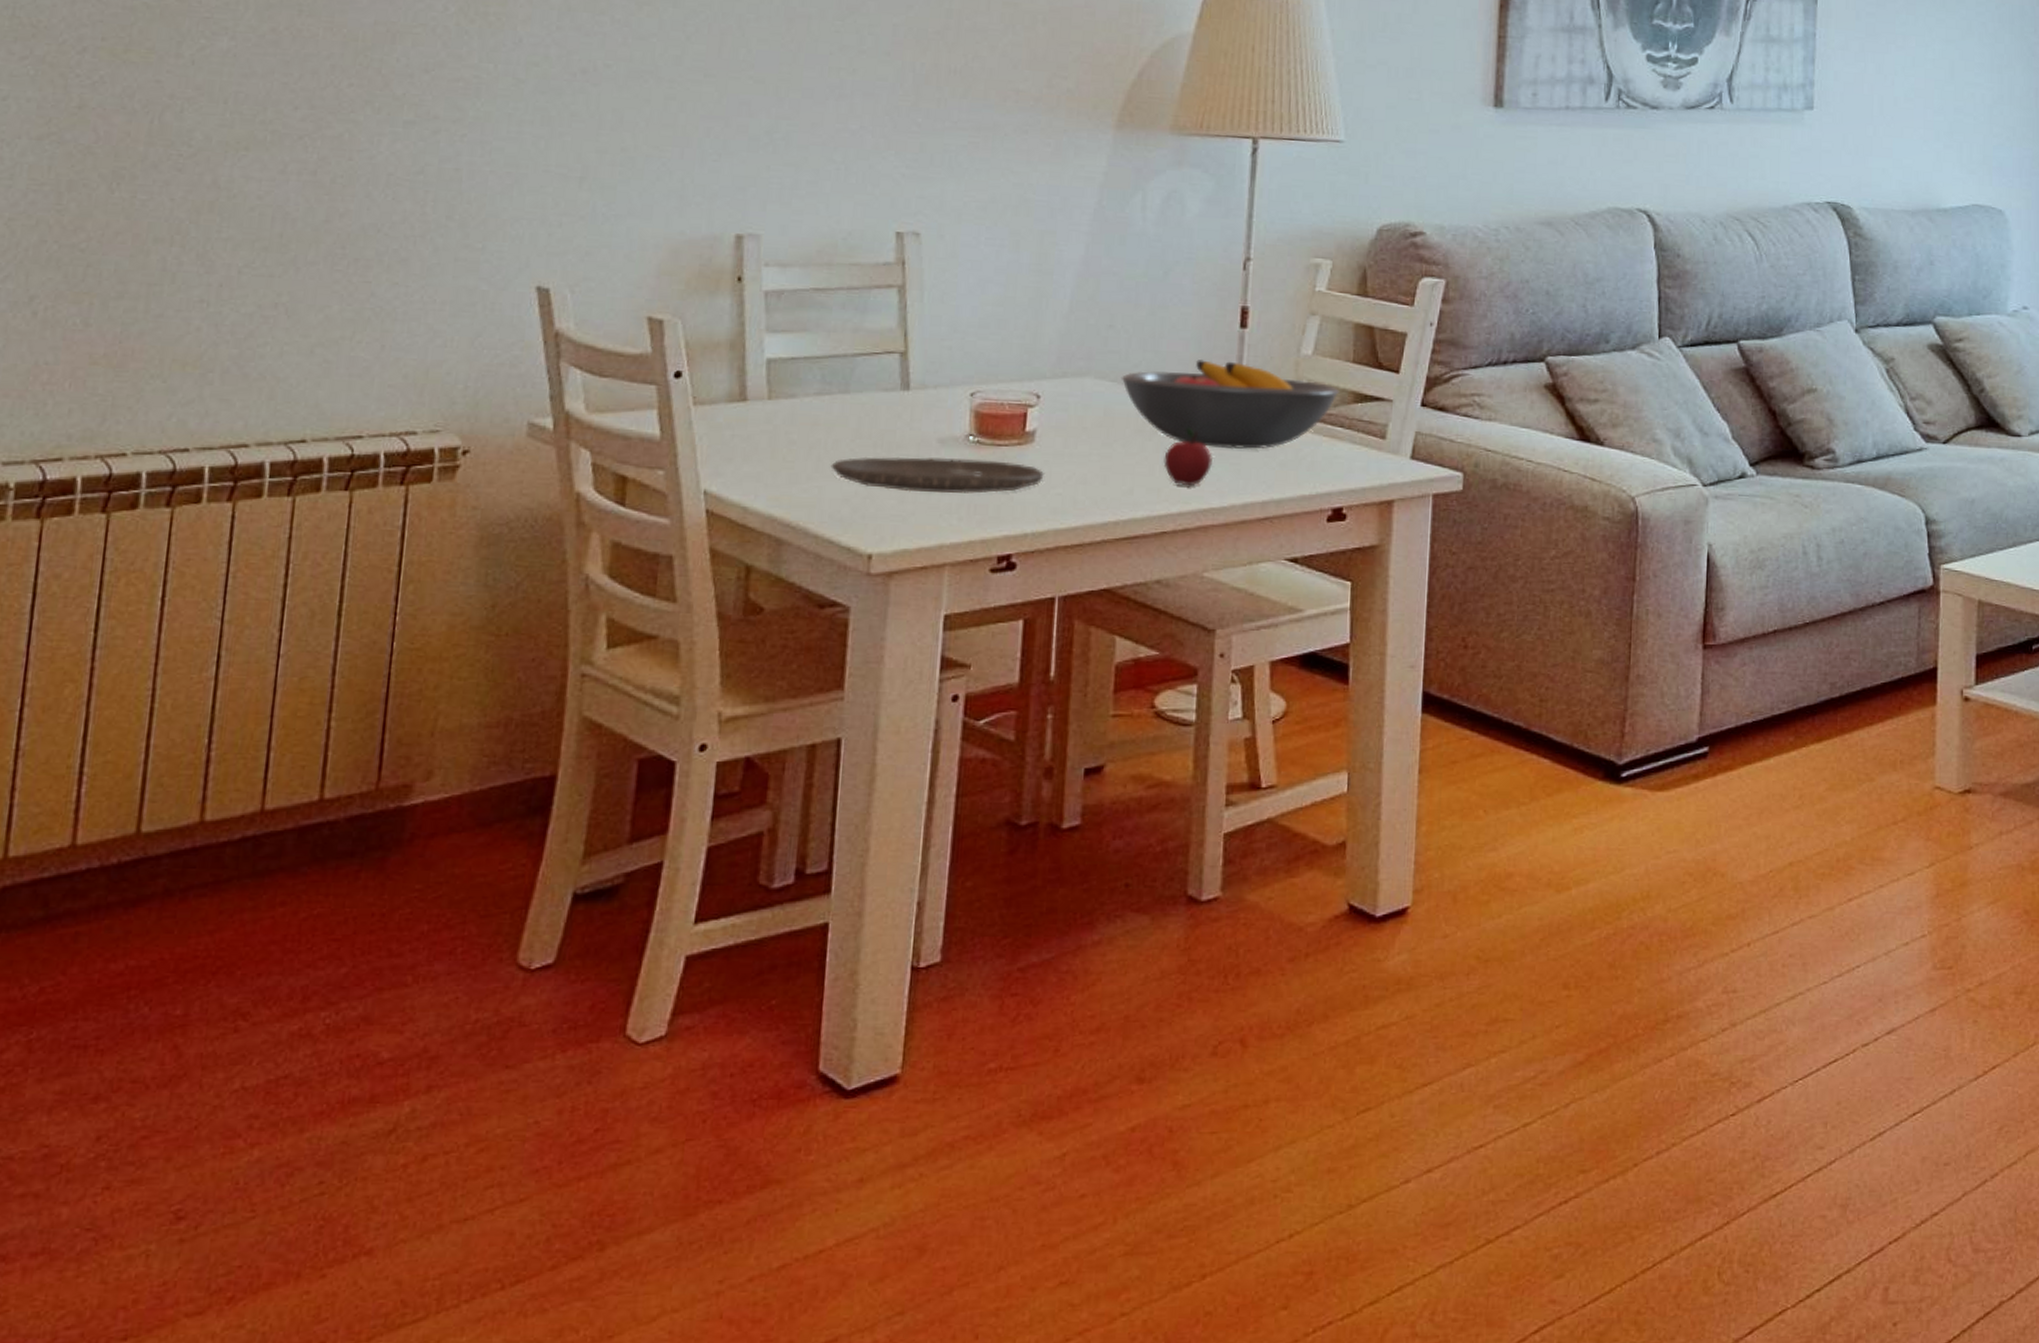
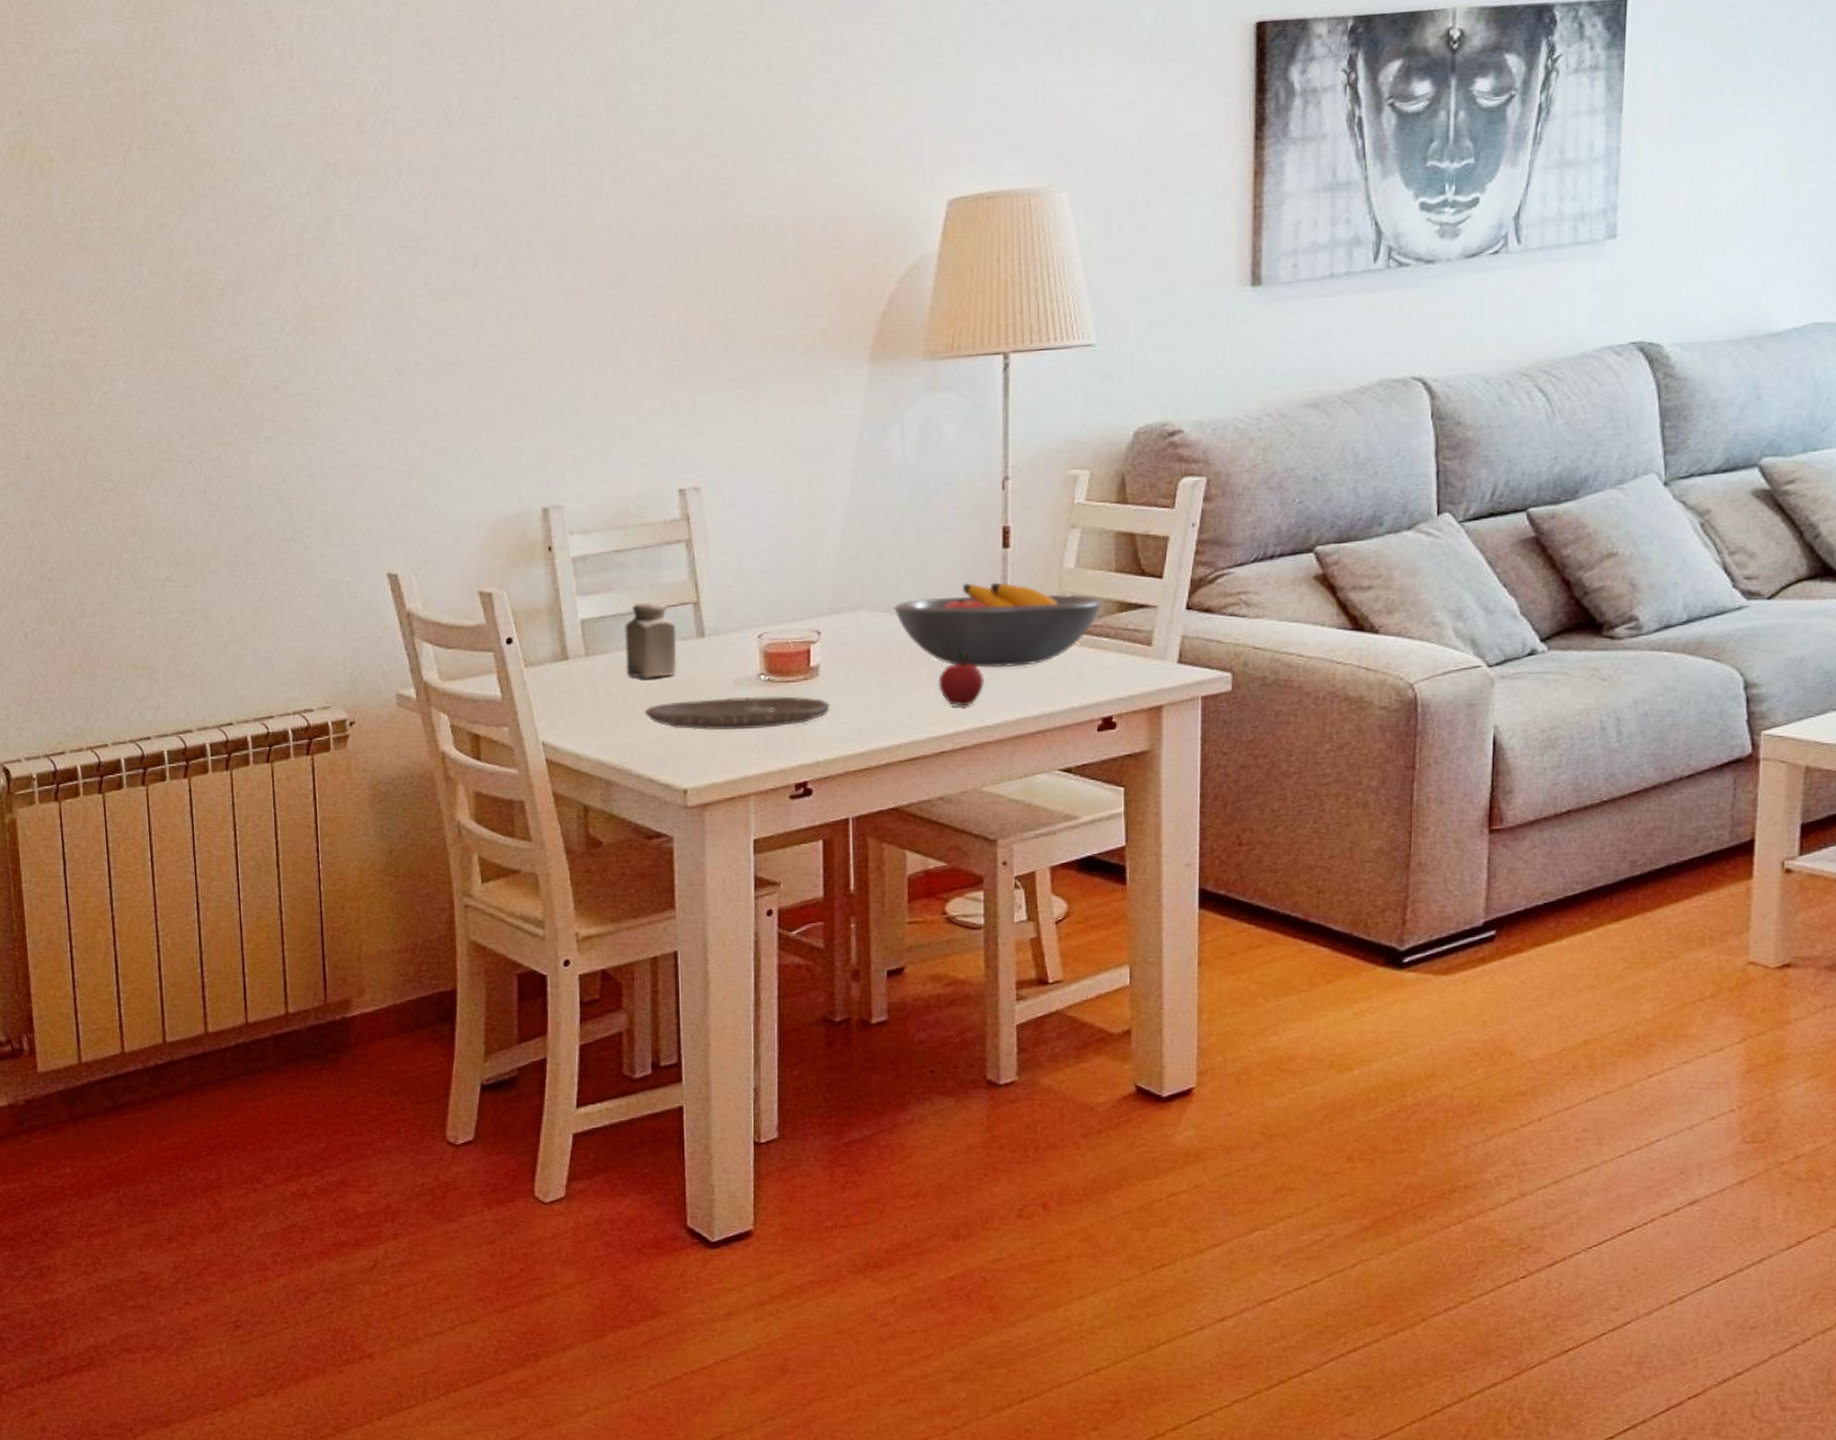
salt shaker: none [814,346,877,430] -> present [625,602,677,678]

